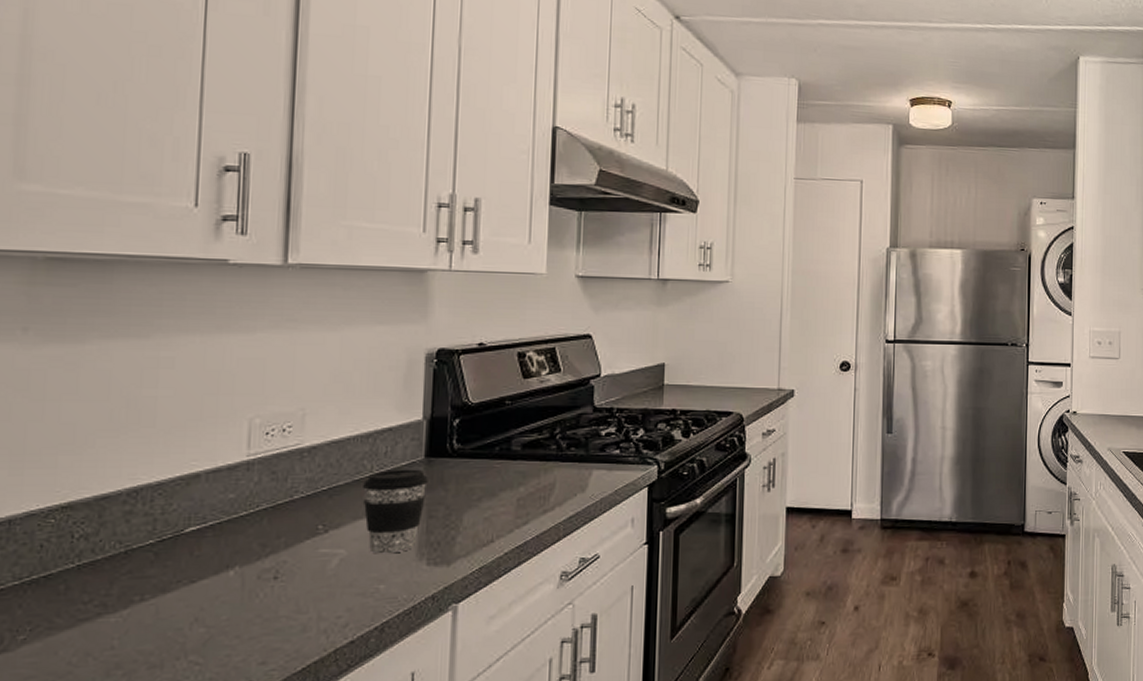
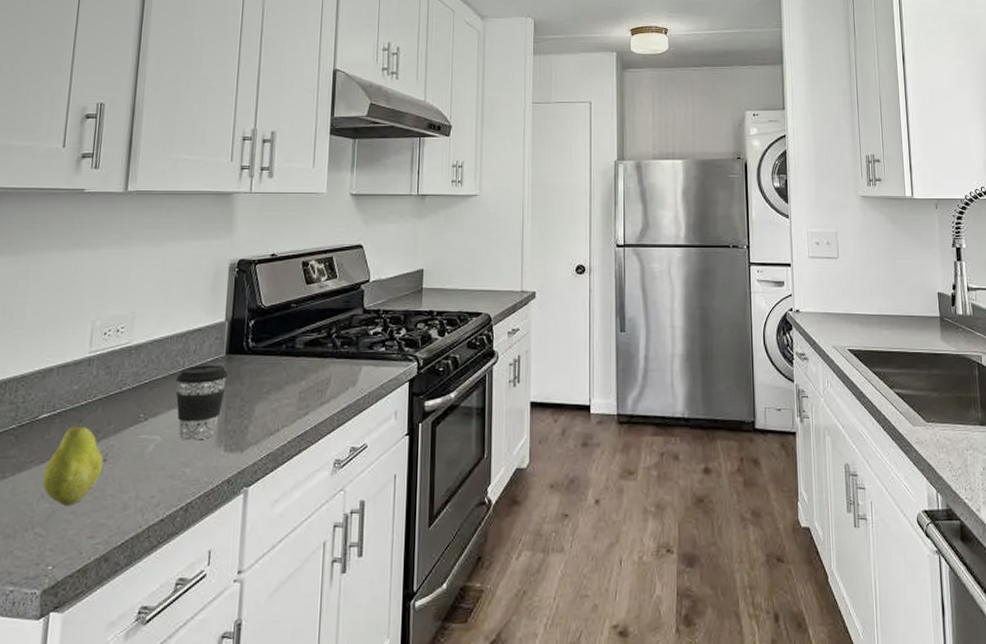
fruit: none [194,533,273,630] -> present [42,420,103,506]

